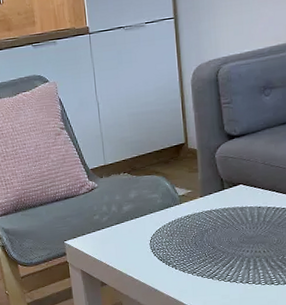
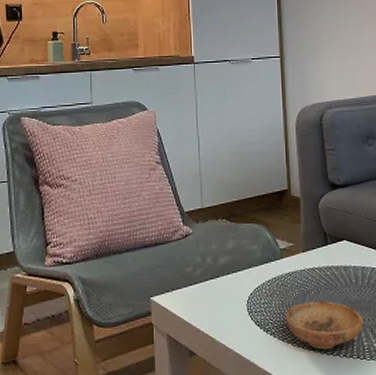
bowl: none [186,237,259,278] -> present [286,300,364,350]

